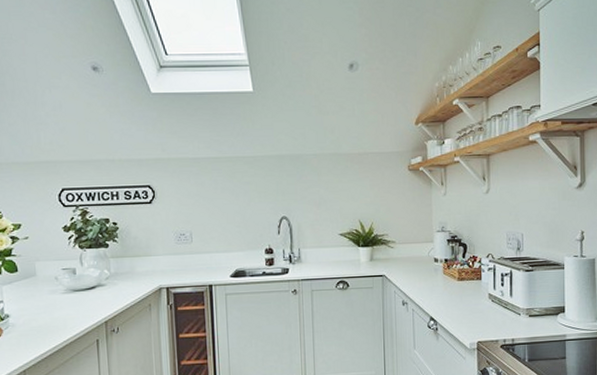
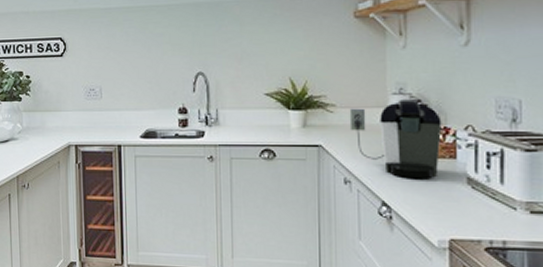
coffee maker: none [405,235,471,298] -> present [349,99,442,180]

